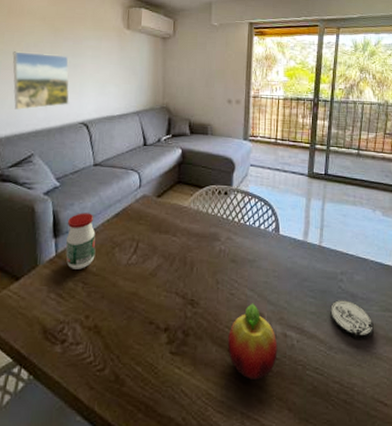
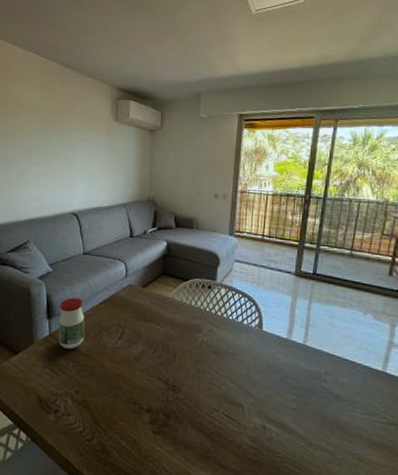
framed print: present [12,51,70,110] -> none [9,143,61,199]
fruit: present [228,303,278,380] -> none [207,394,256,466]
coaster: present [330,300,374,340] -> none [312,399,357,441]

